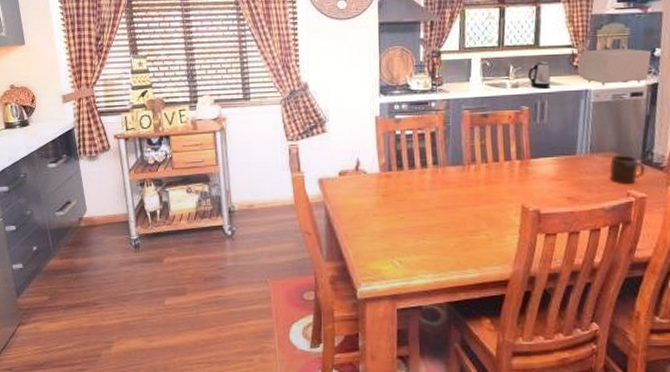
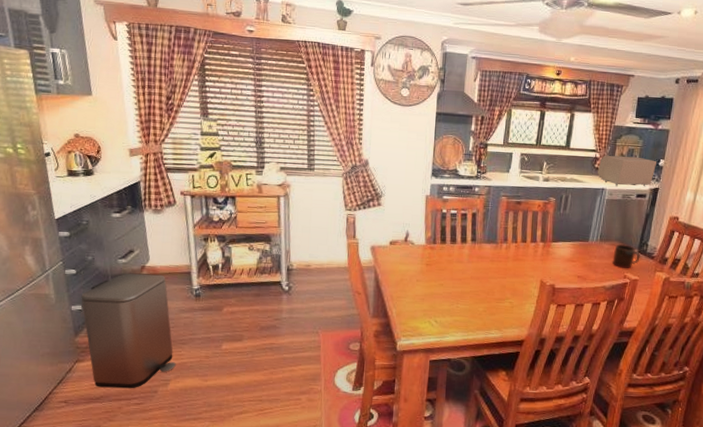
pedal bin: none [21,226,118,353] -> present [81,273,176,389]
kettle: present [528,61,552,89] -> none [558,161,577,185]

